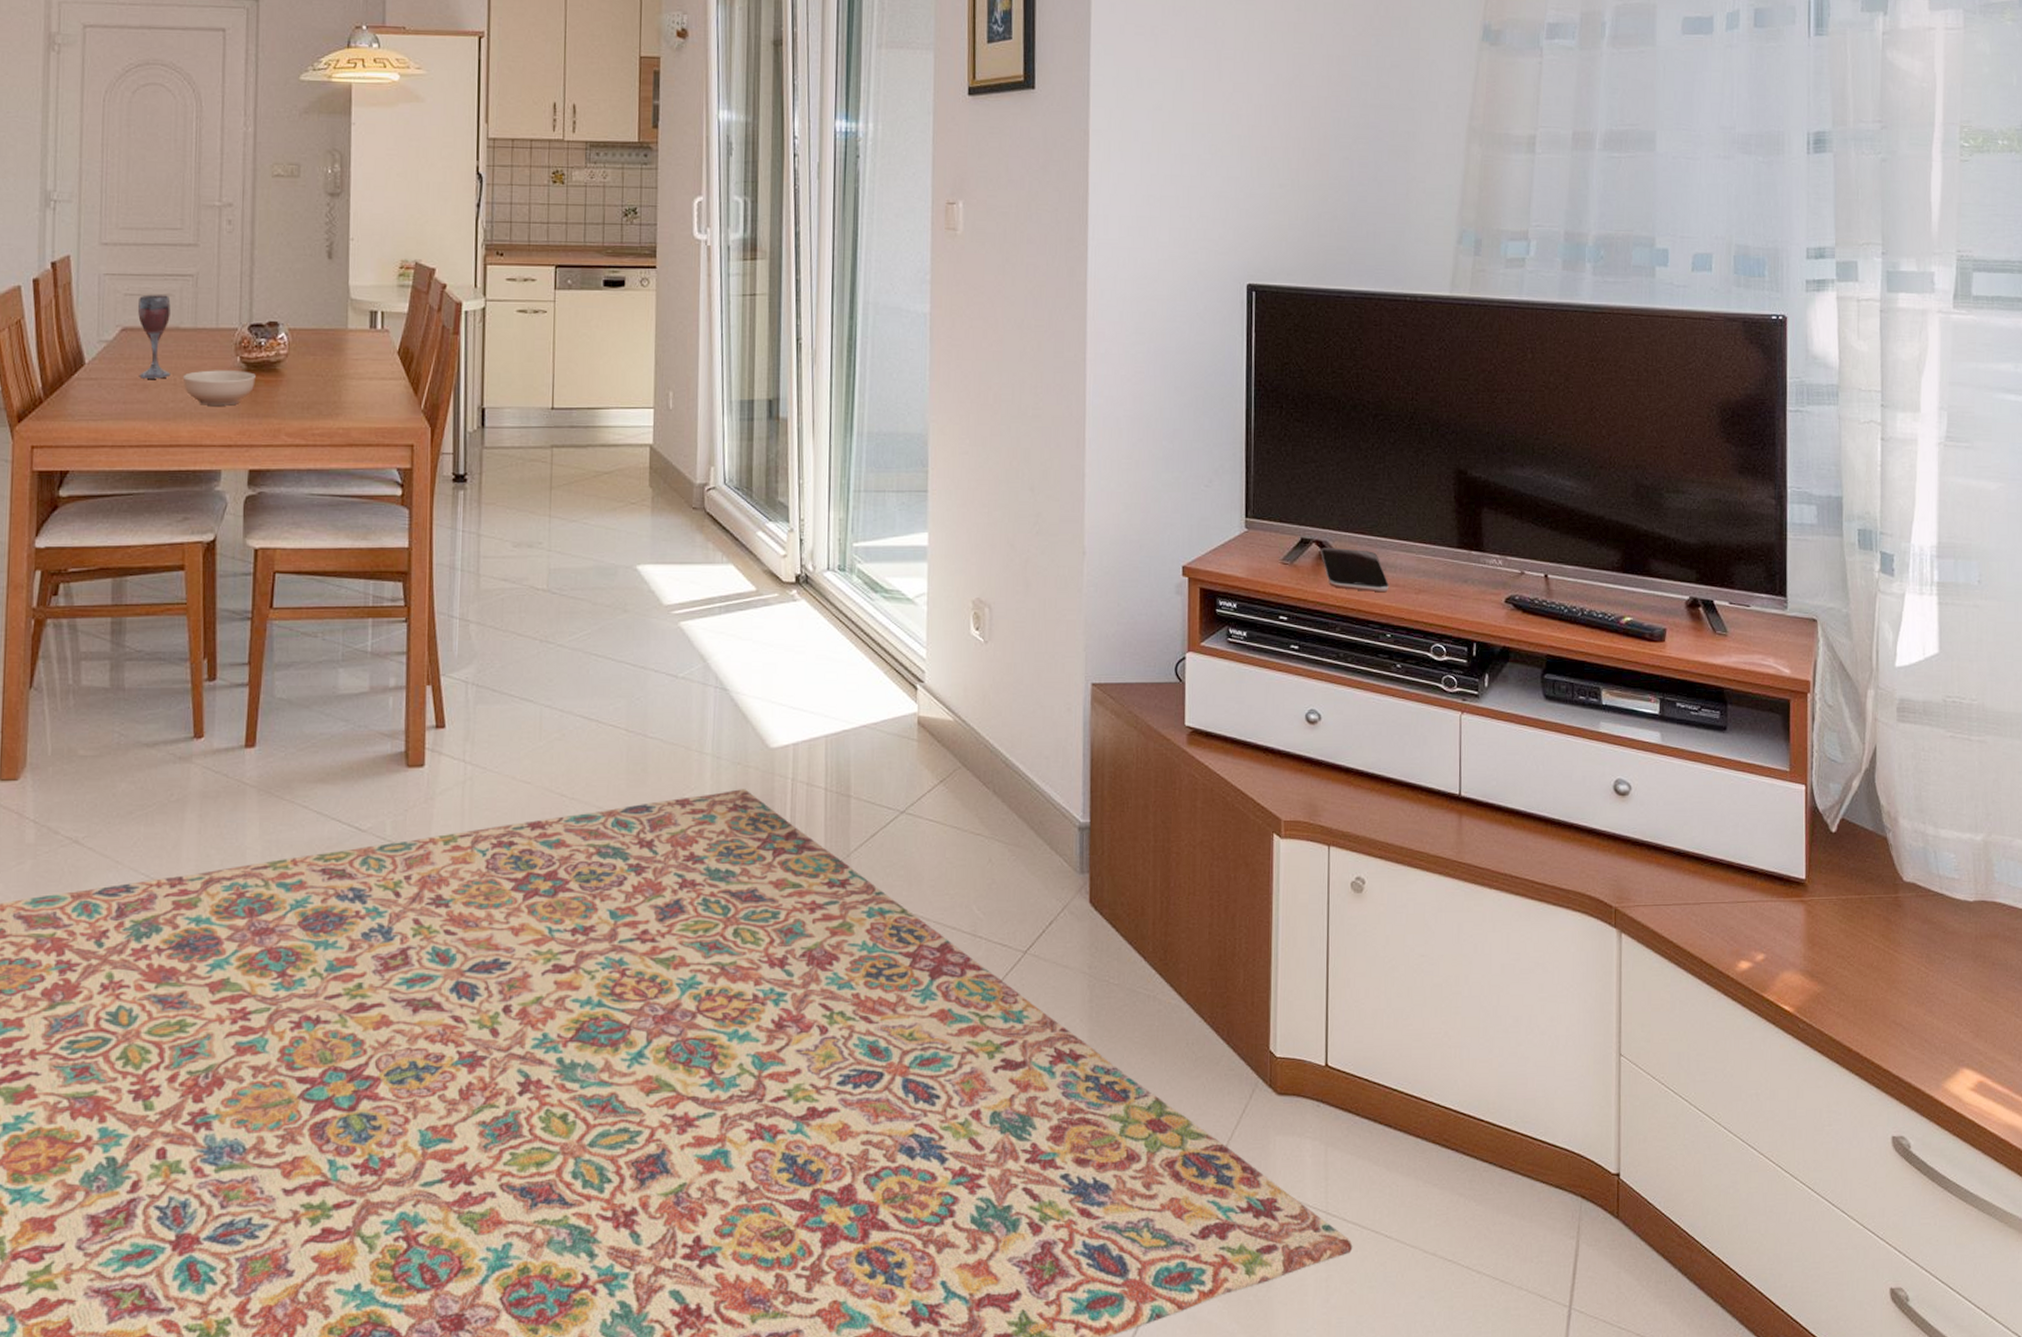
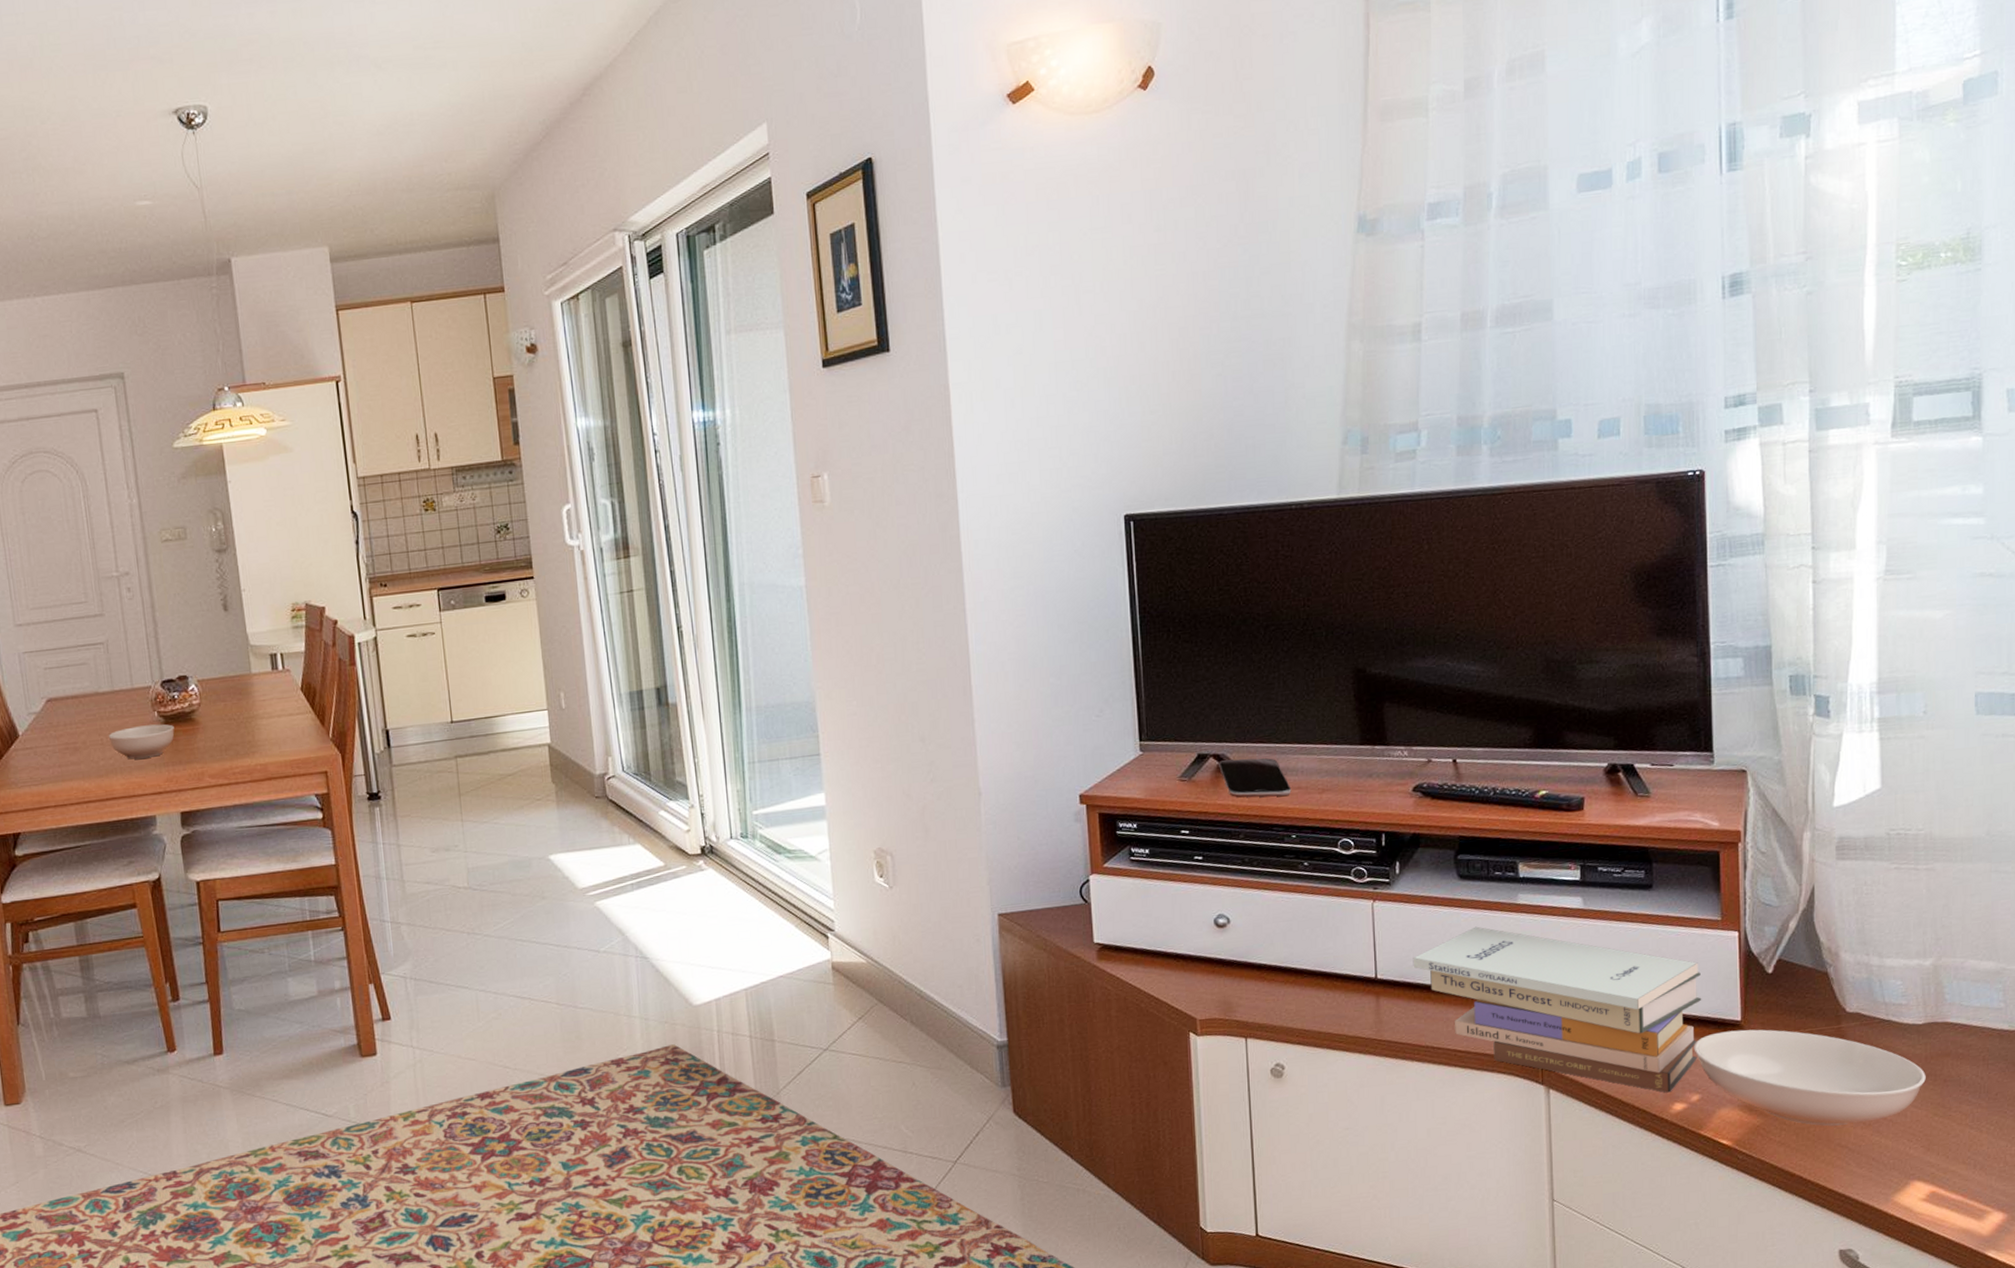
cup: present [137,294,171,379] -> none [57,664,97,743]
books: none [1496,751,1769,949] -> present [1413,926,1702,1093]
bowl: none [1760,889,1976,1001] -> present [1694,1029,1926,1127]

